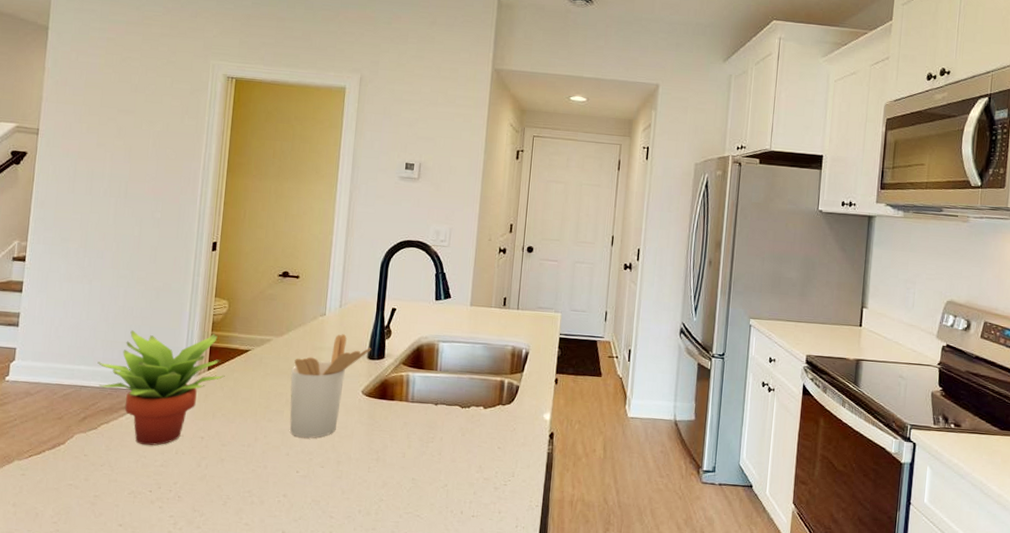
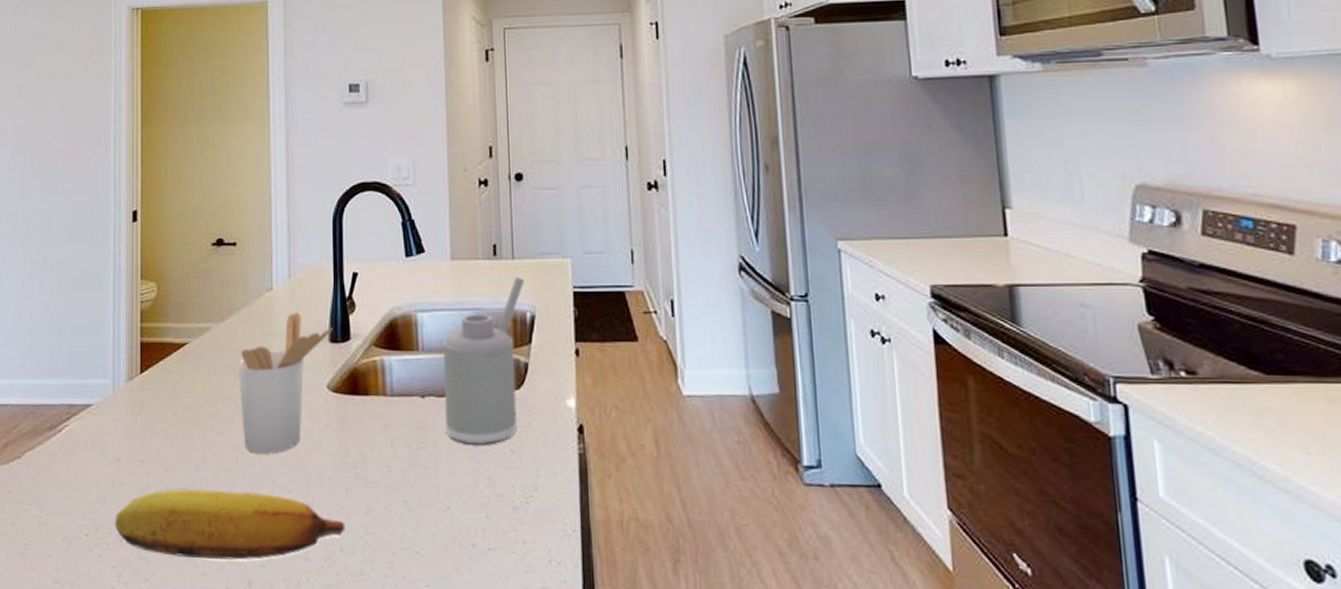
succulent plant: present [97,330,225,446] -> none [16,325,161,476]
fruit: none [175,460,365,516] -> present [114,489,345,560]
soap dispenser: none [451,322,525,443] -> present [442,276,525,445]

